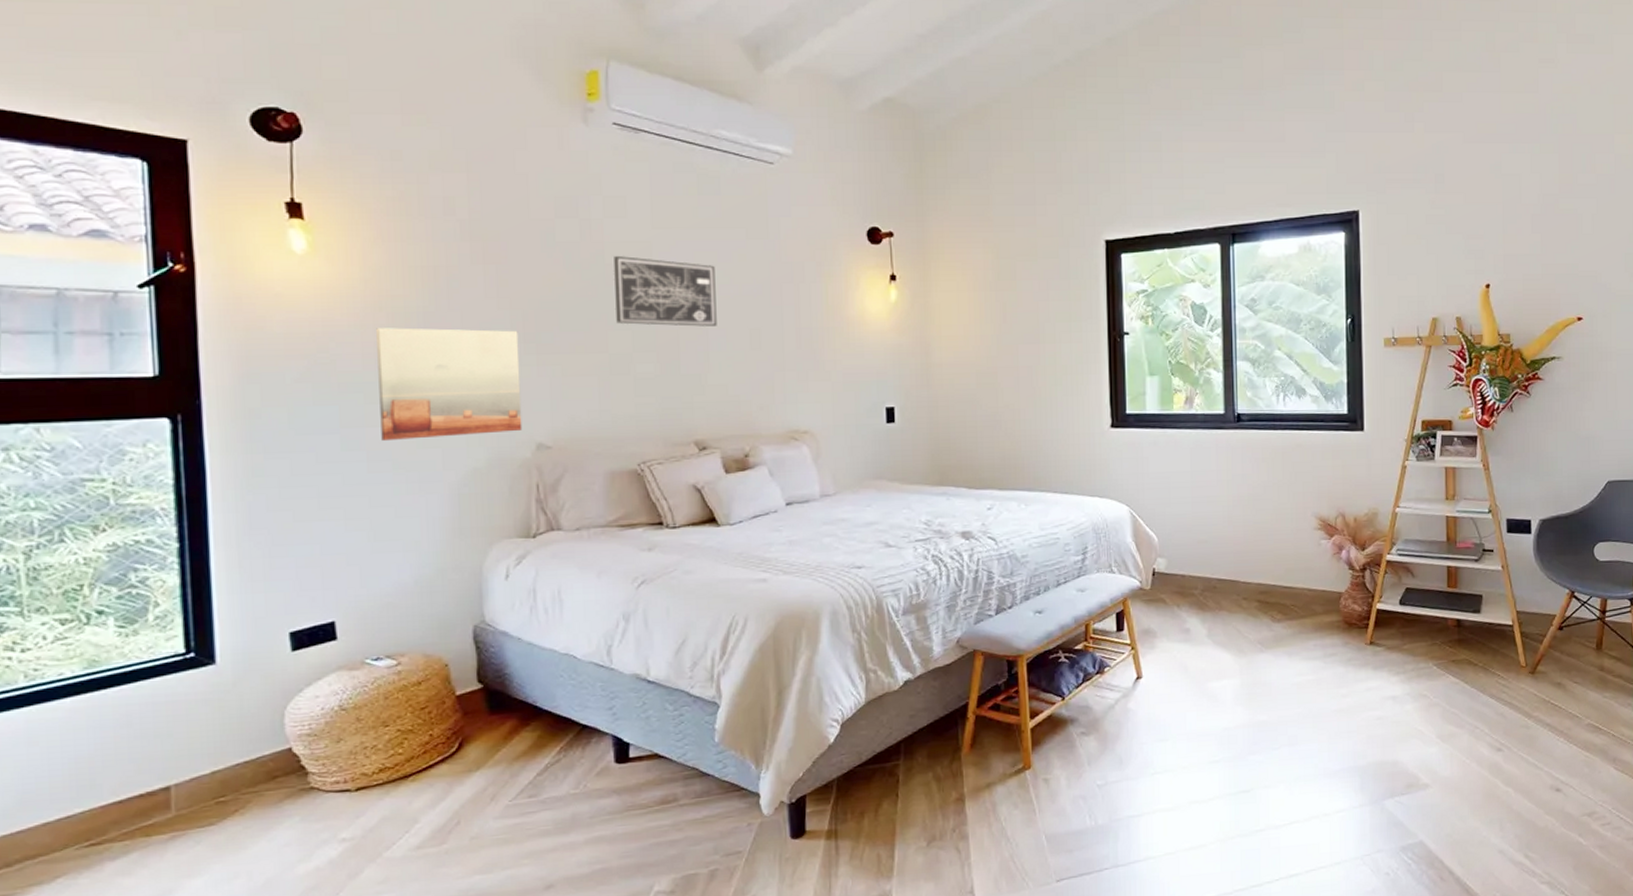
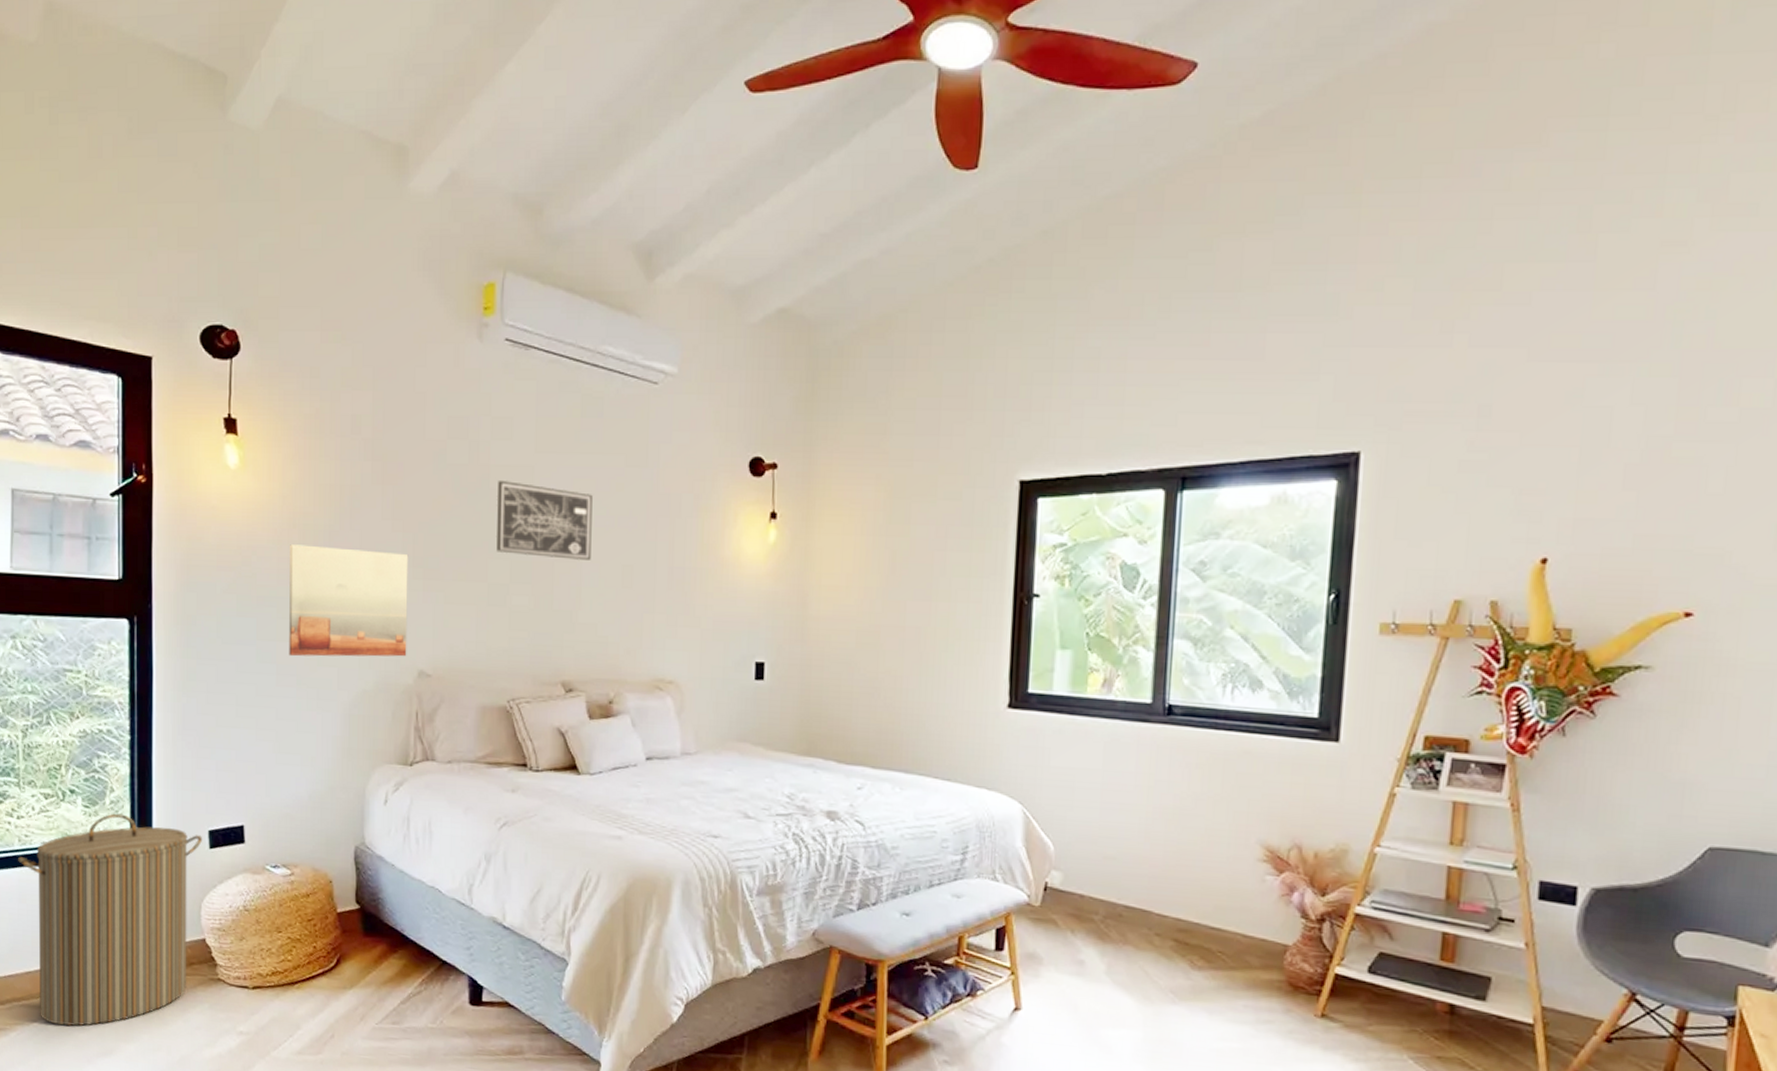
laundry hamper: none [25,628,281,876] -> present [18,813,202,1026]

